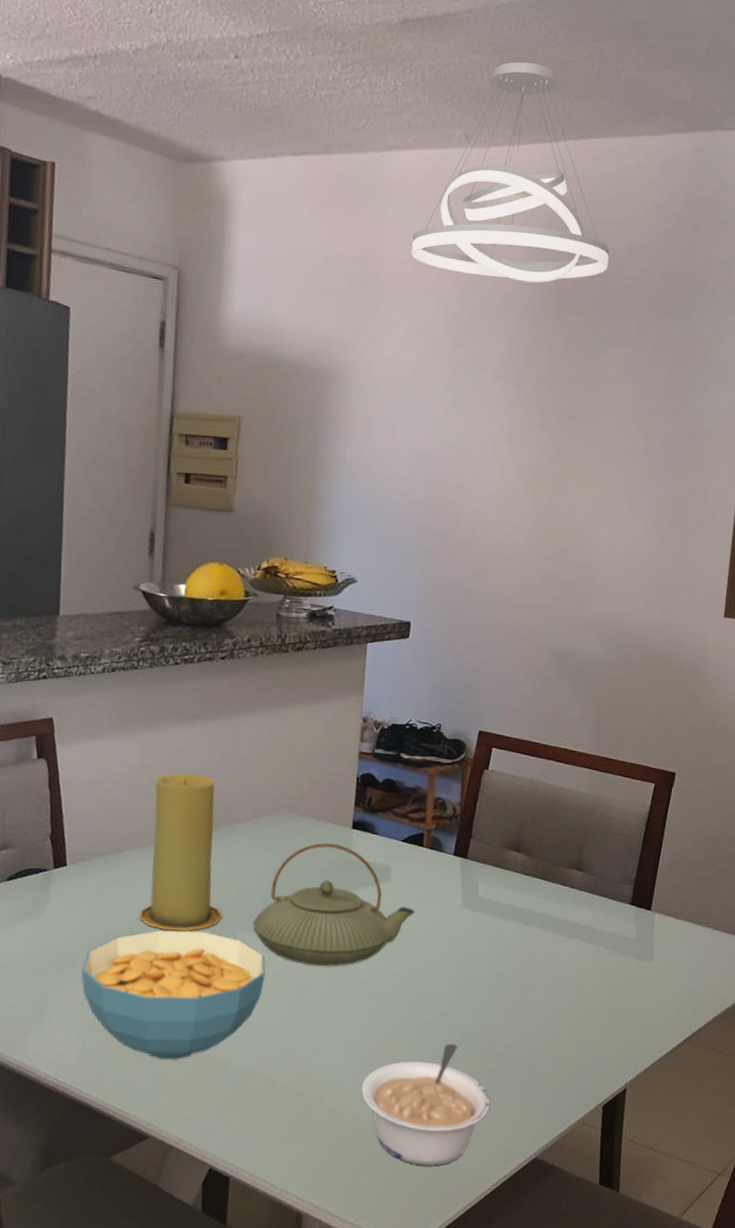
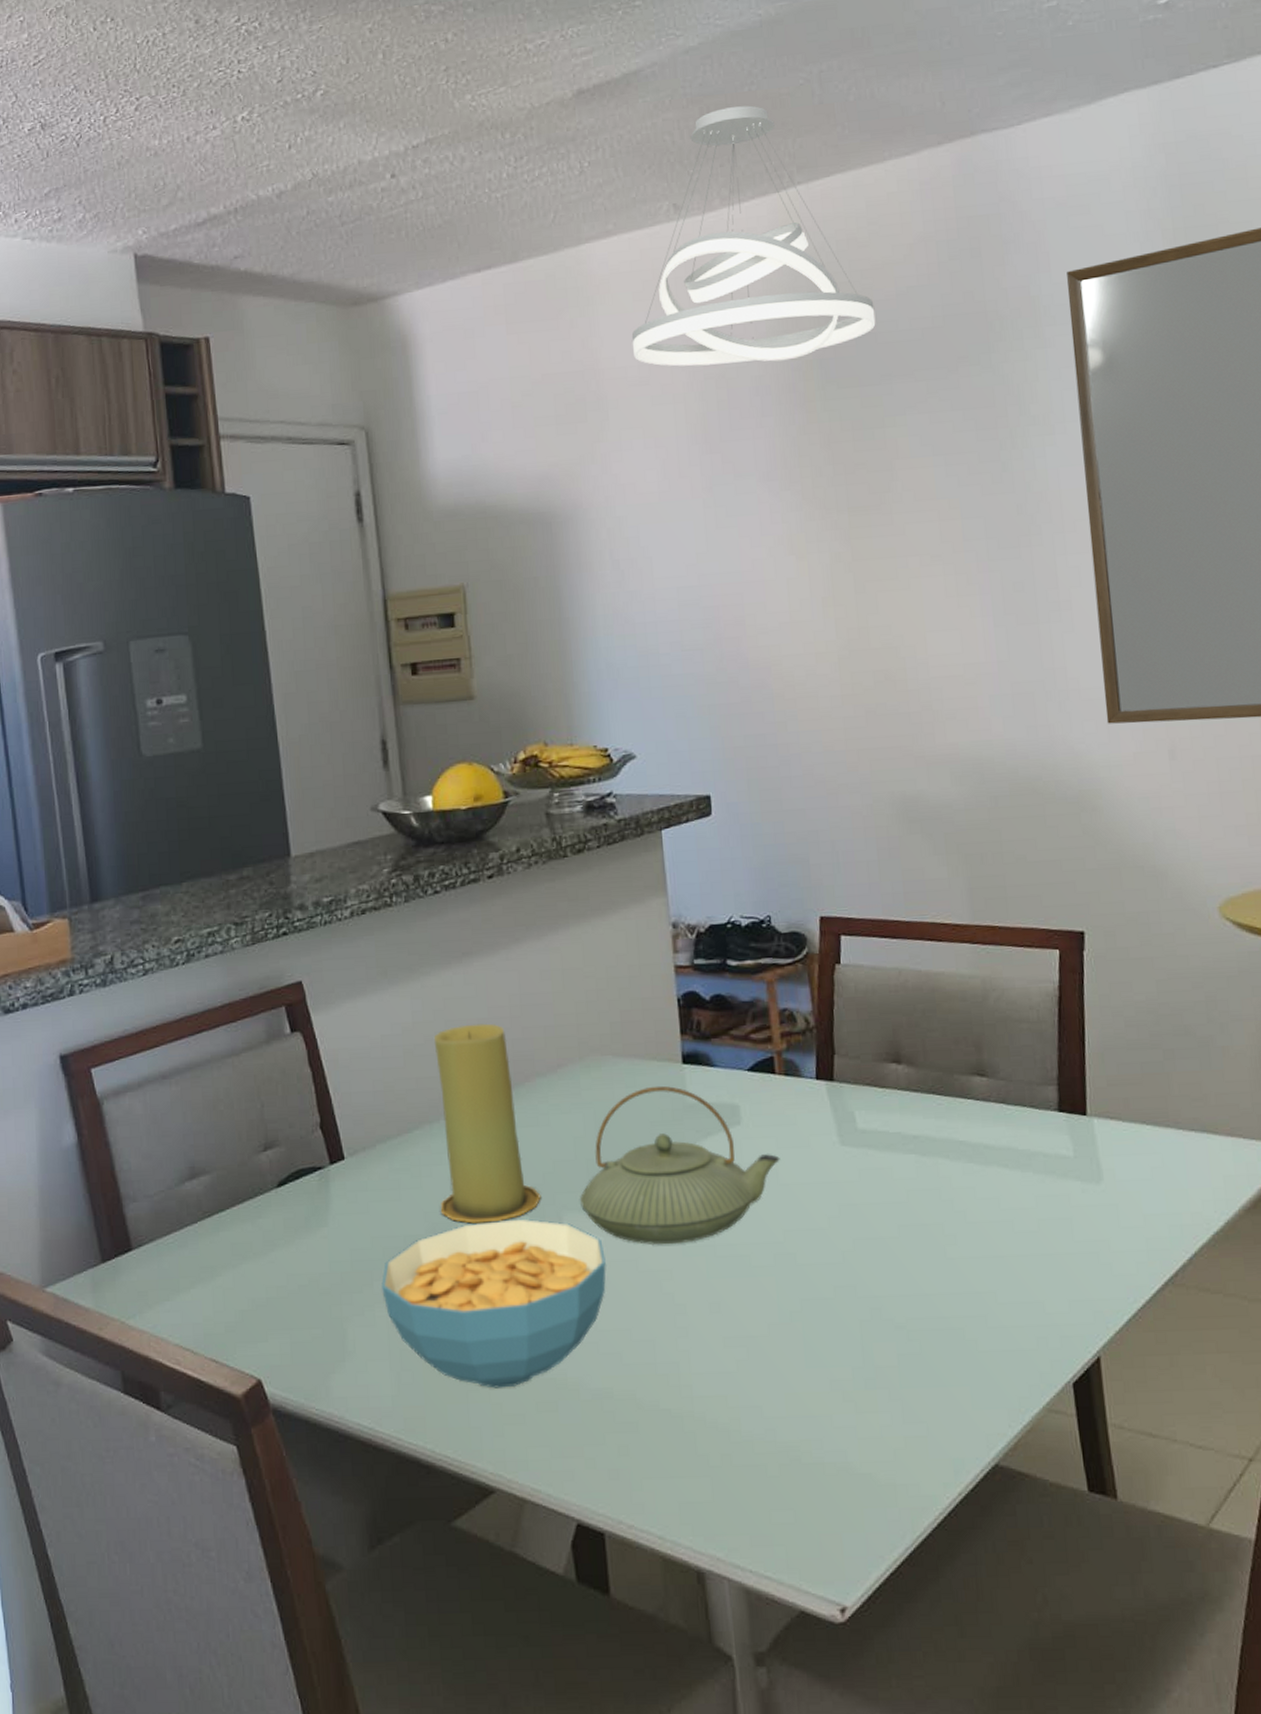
legume: present [361,1043,491,1166] -> none [751,1324,923,1491]

